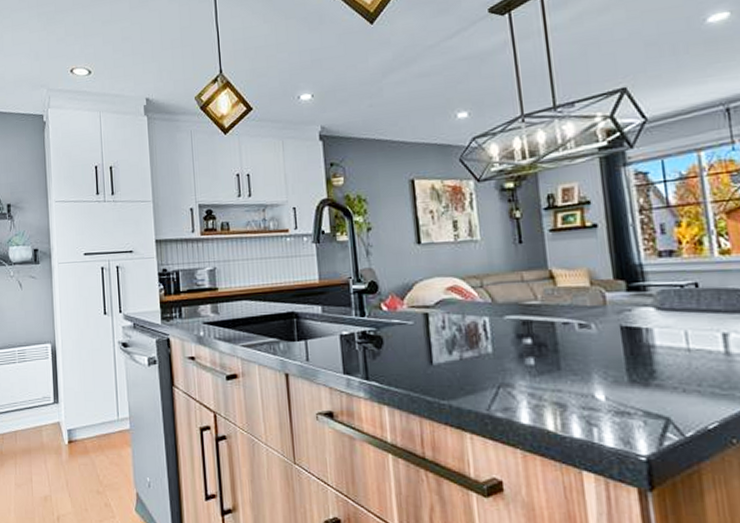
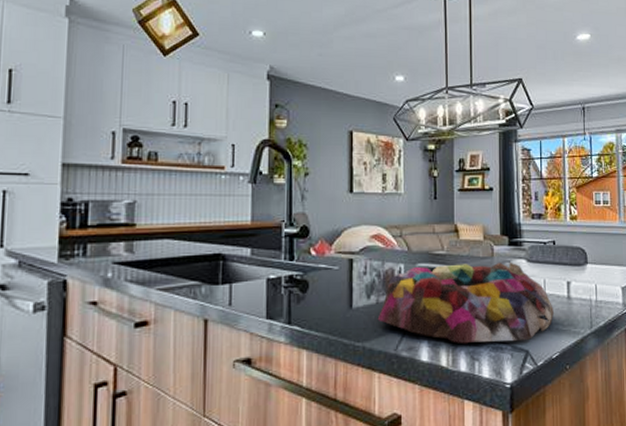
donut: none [463,310,706,407] -> present [377,261,555,344]

